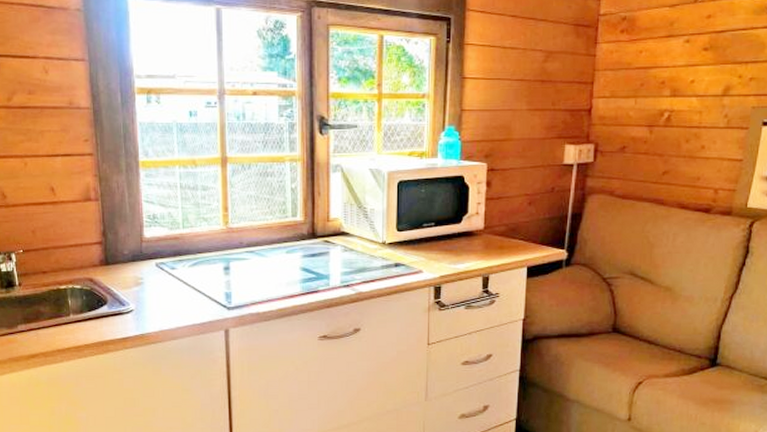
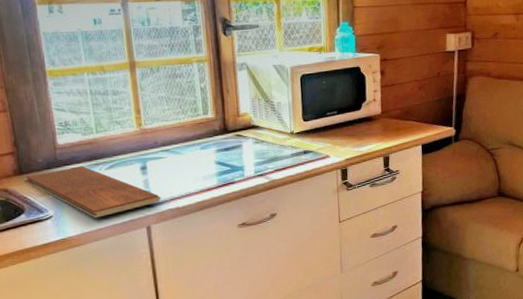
chopping board: none [112,261,242,316] -> present [26,166,162,218]

